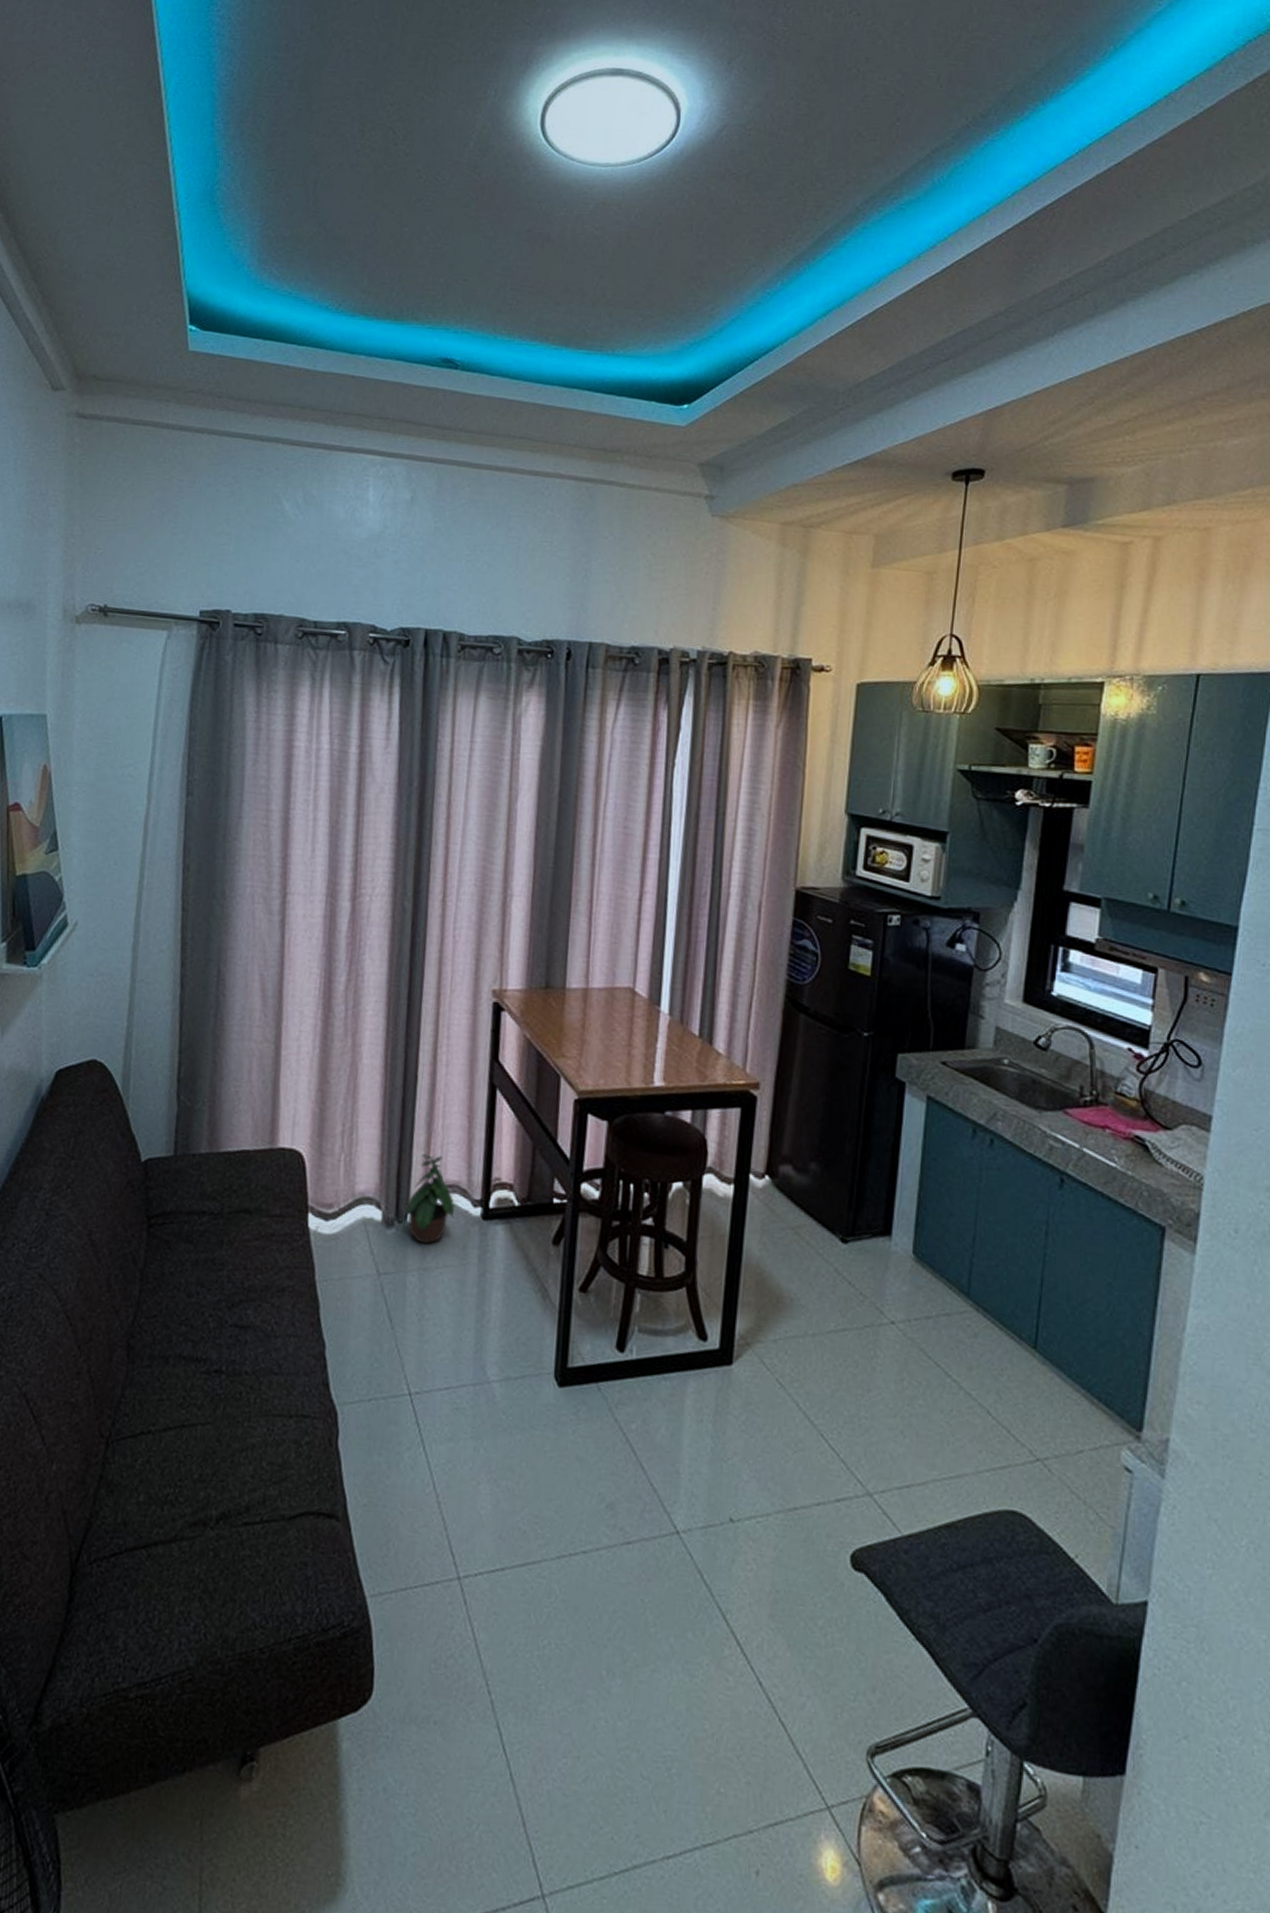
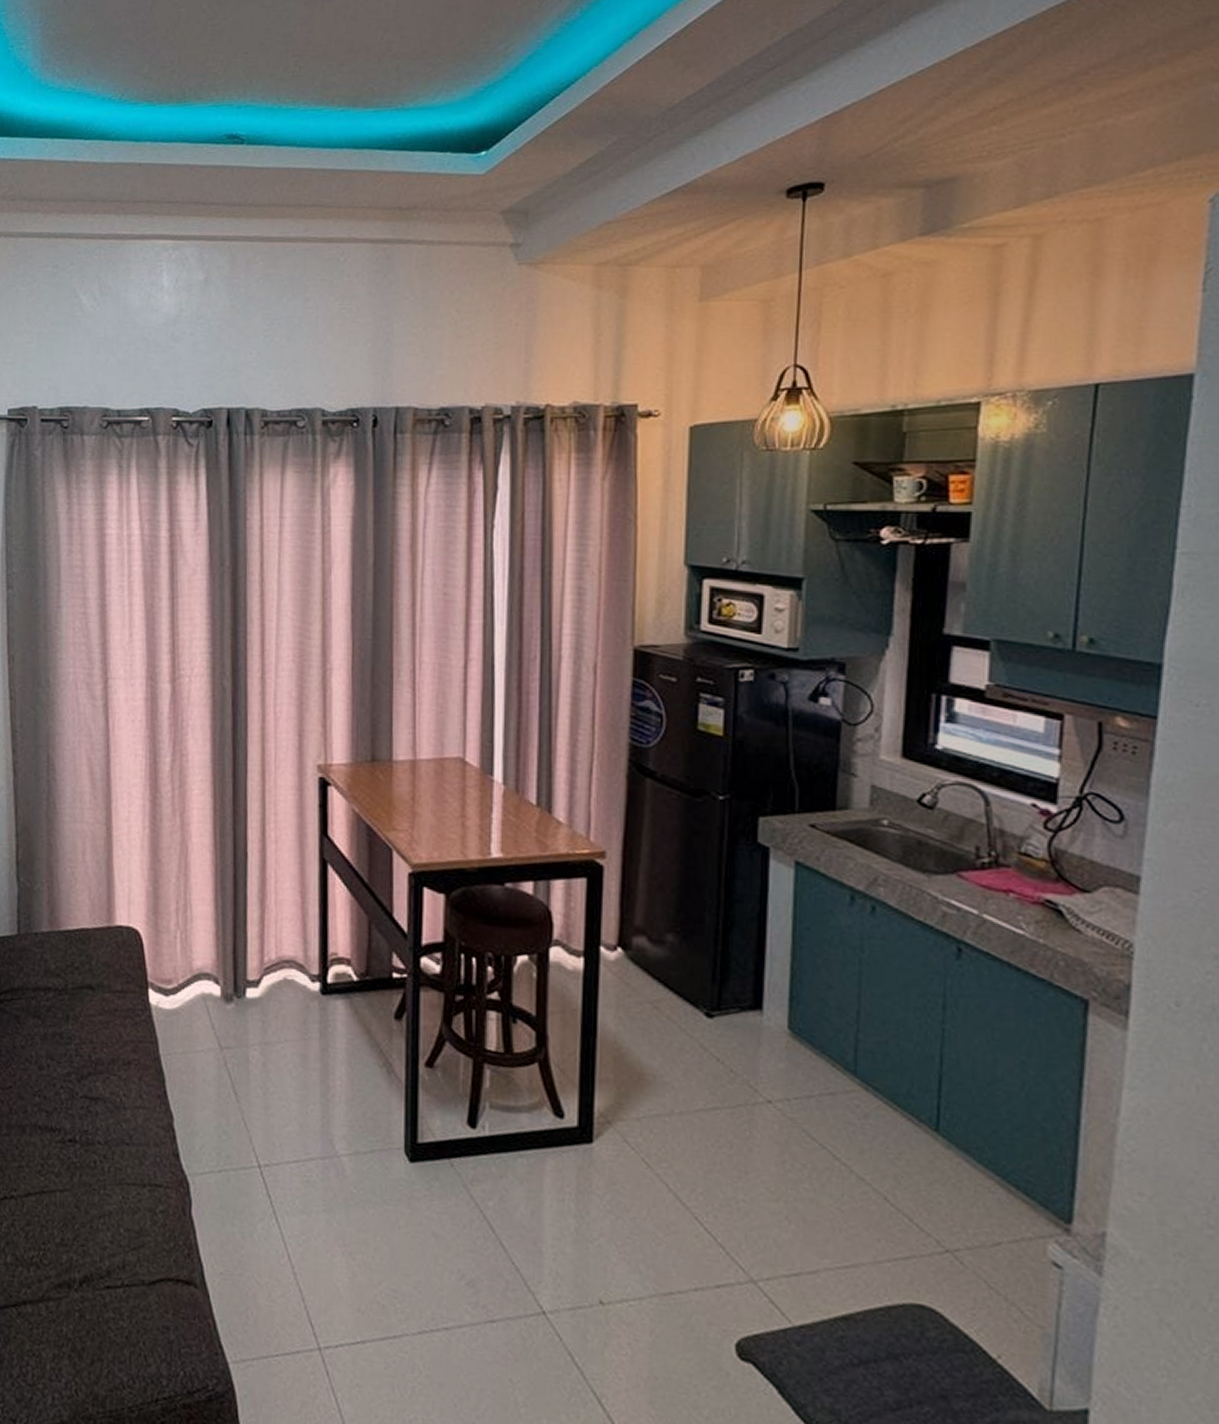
potted plant: present [403,1154,456,1245] -> none [242,929,293,1020]

